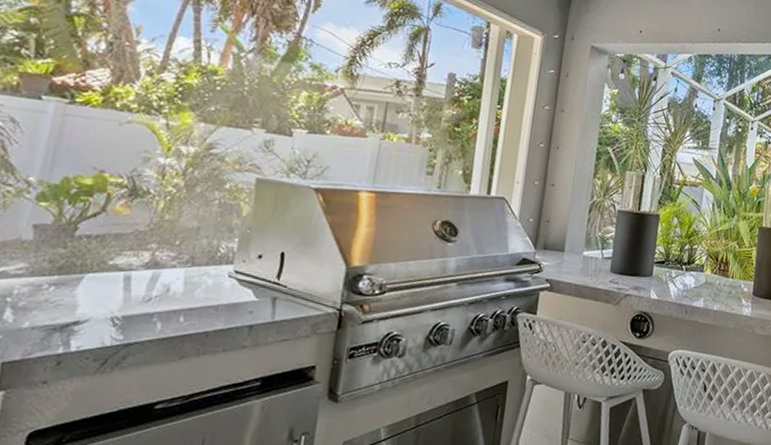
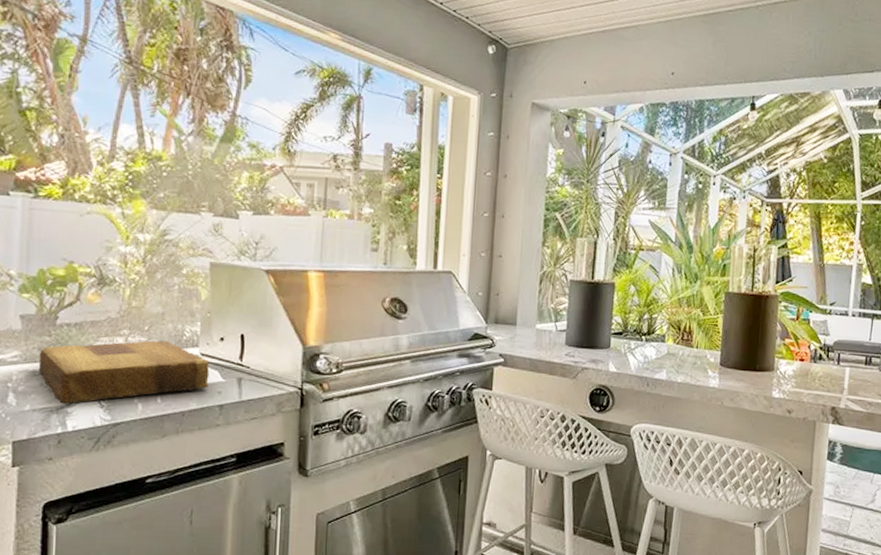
cutting board: none [45,256,244,322] -> present [38,340,210,404]

